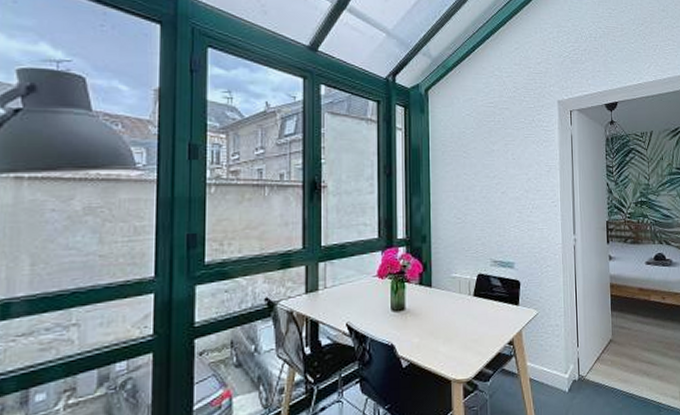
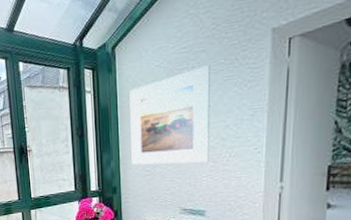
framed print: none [441,122,515,213] -> present [129,65,210,165]

